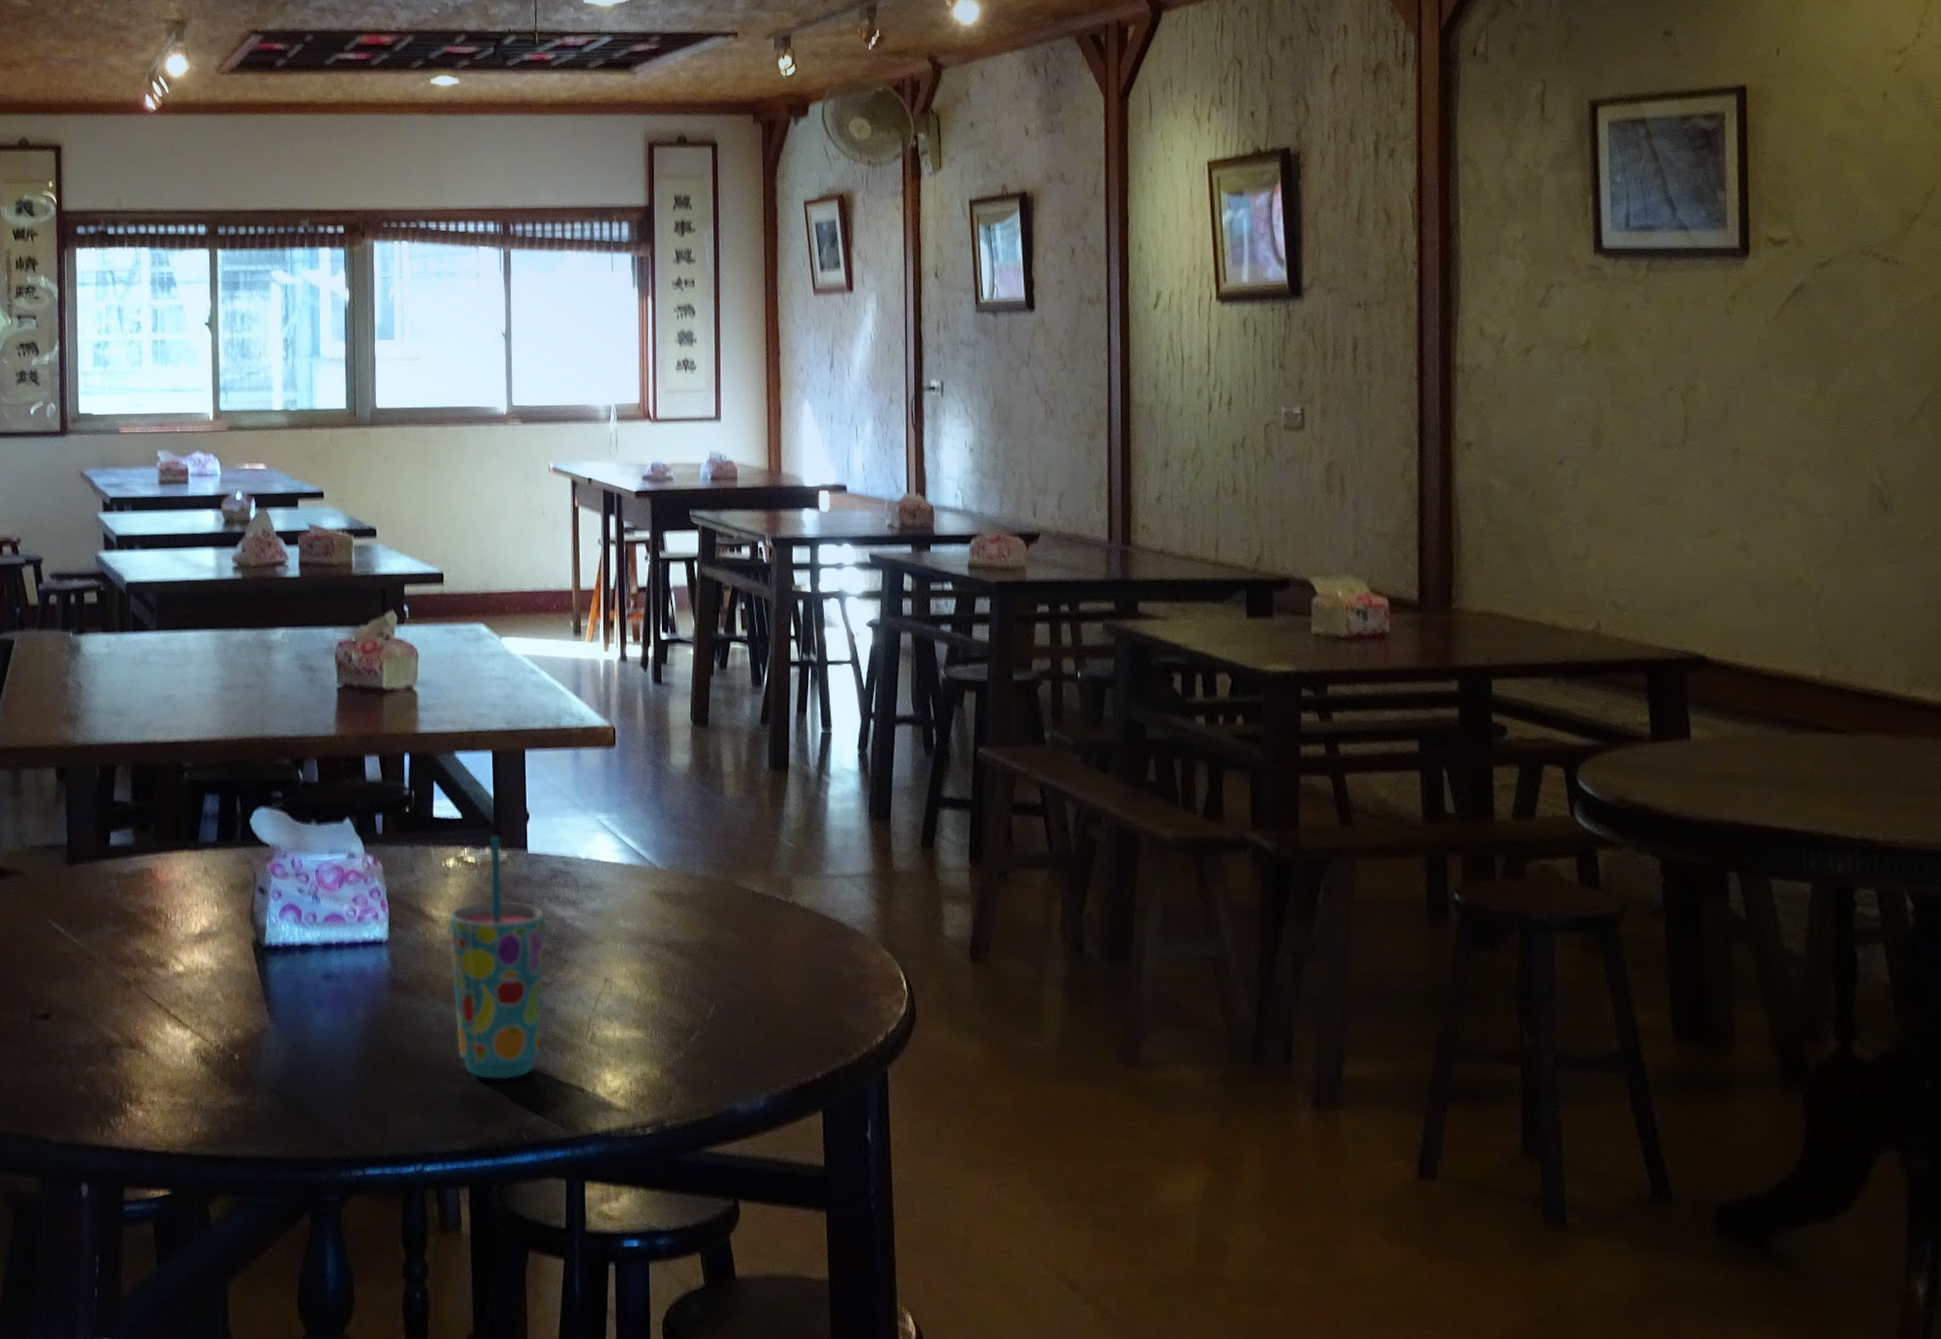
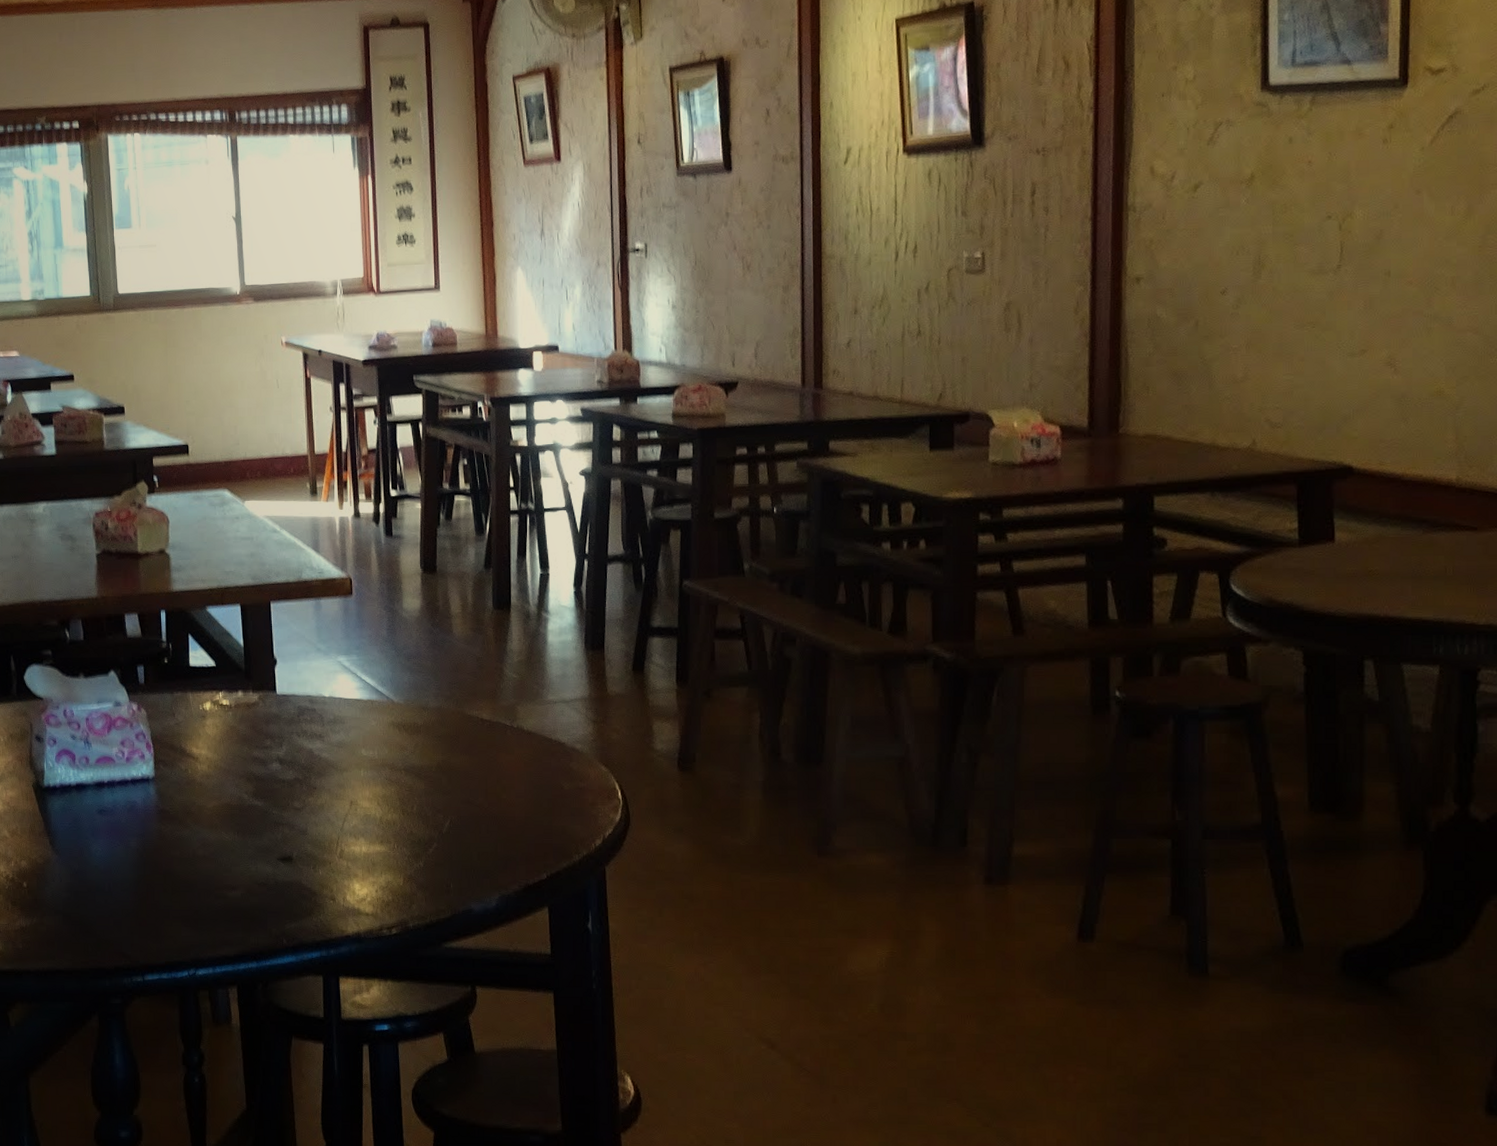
cup: present [448,835,545,1080] -> none [207,679,296,894]

